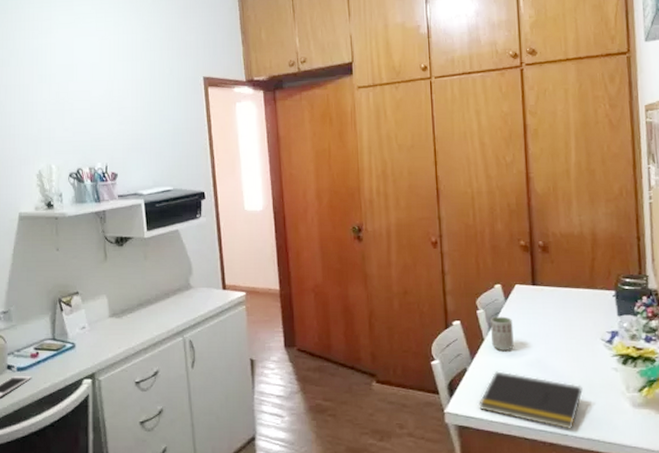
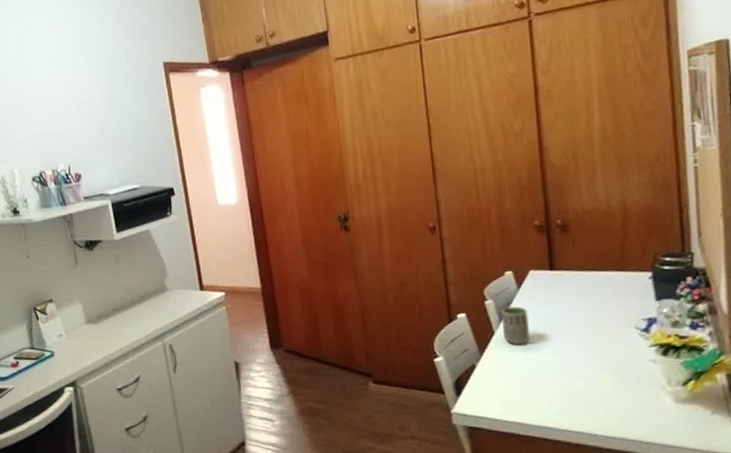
notepad: present [479,371,583,431] -> none [490,367,614,430]

